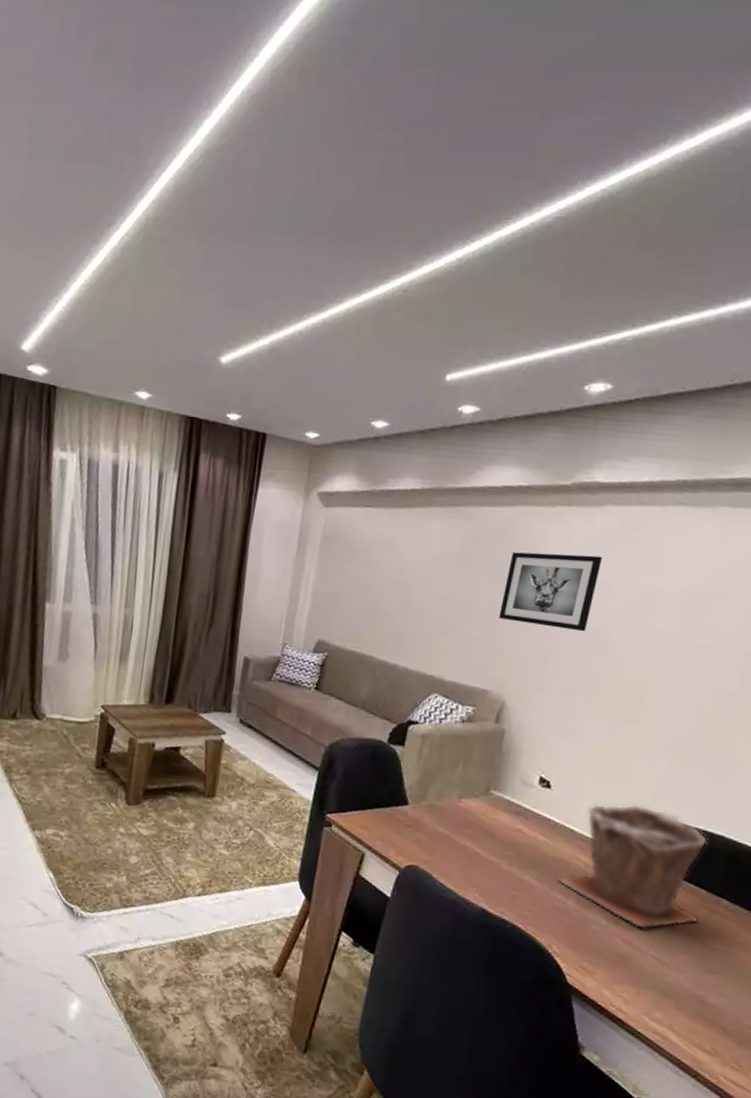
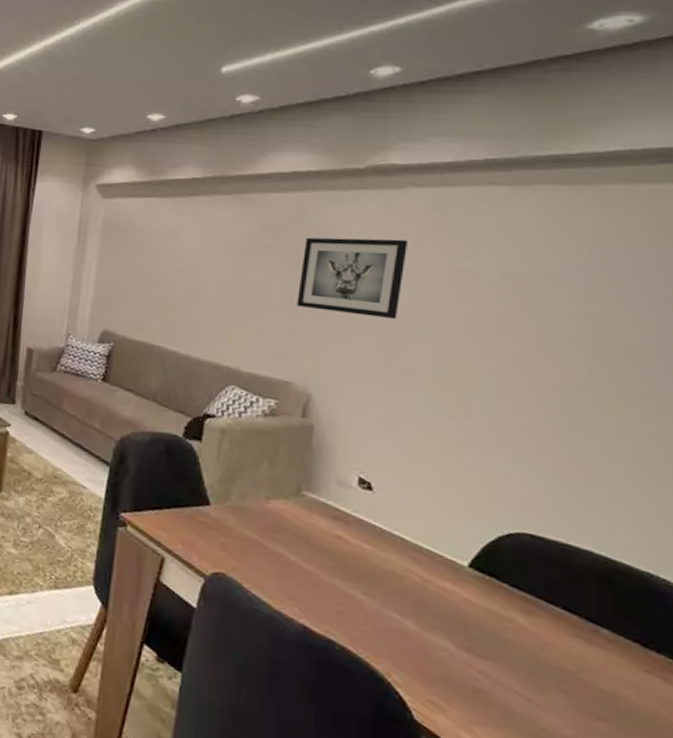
plant pot: present [558,803,708,930] -> none [391,509,573,660]

